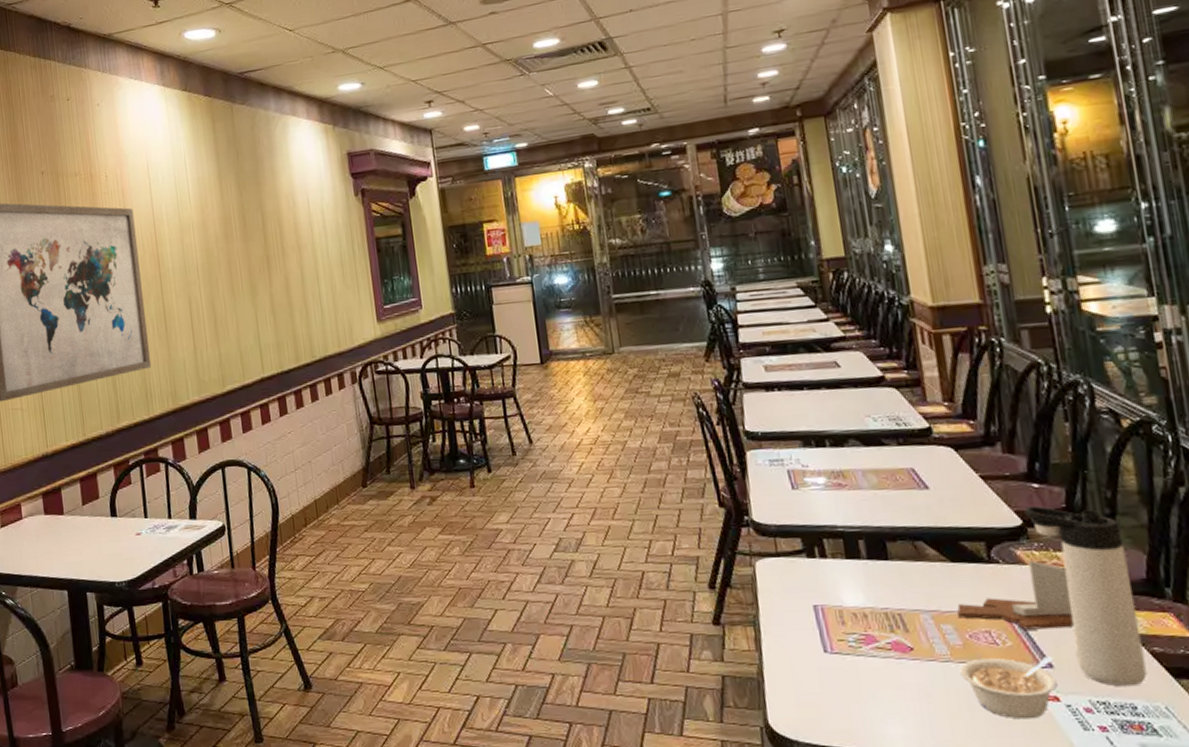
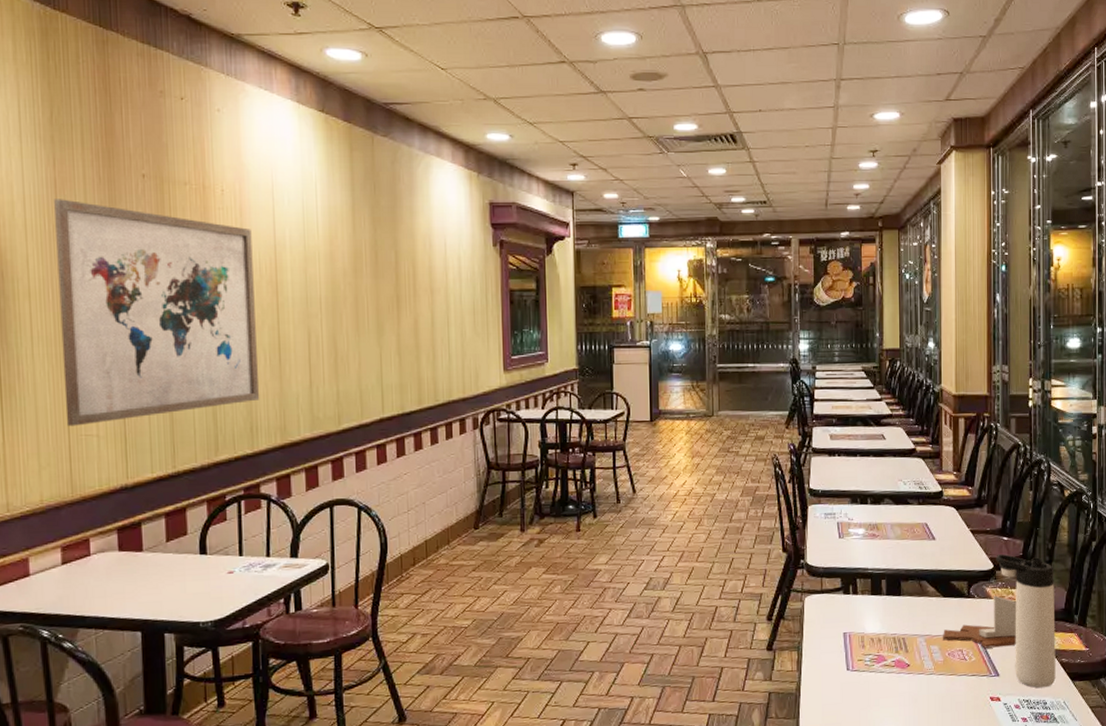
legume: present [959,657,1058,720] -> none [939,668,1000,716]

